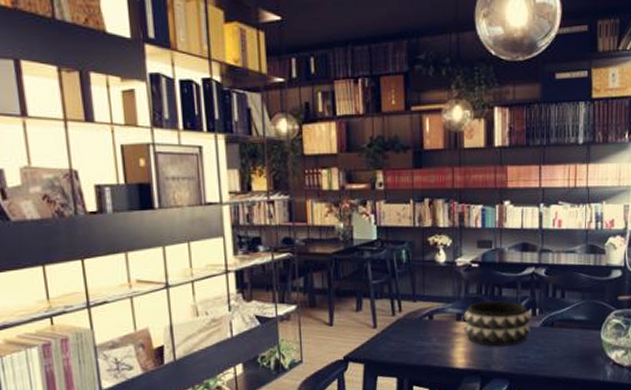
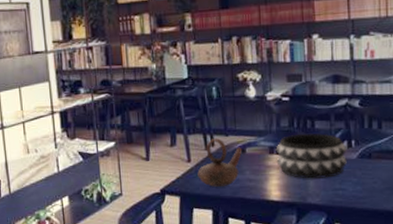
teapot: none [383,303,430,354] -> present [197,137,243,187]

